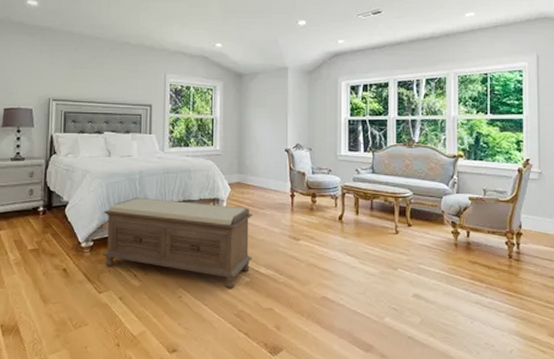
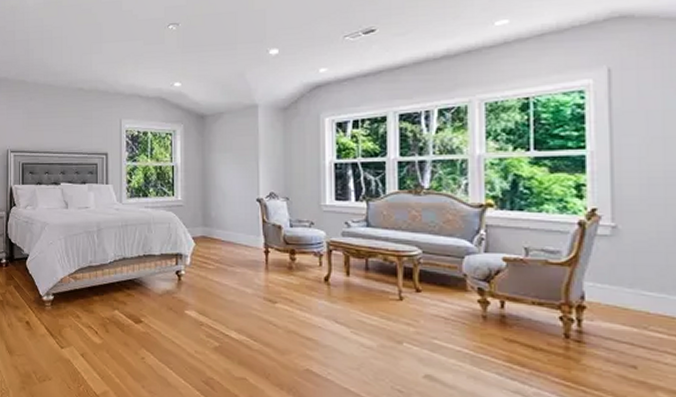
bench: present [103,197,253,289] -> none [63,250,221,353]

